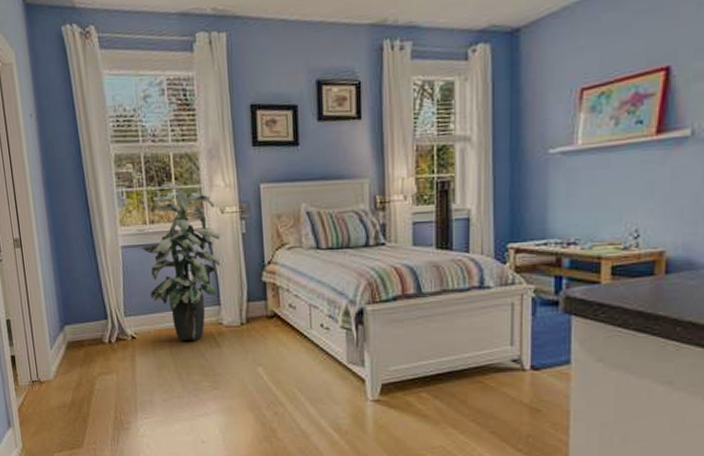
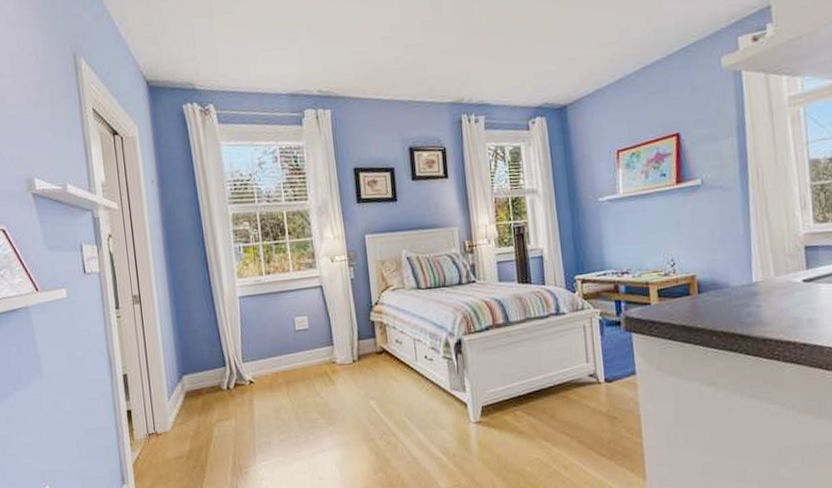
indoor plant: present [141,183,221,340] -> none [258,237,333,381]

